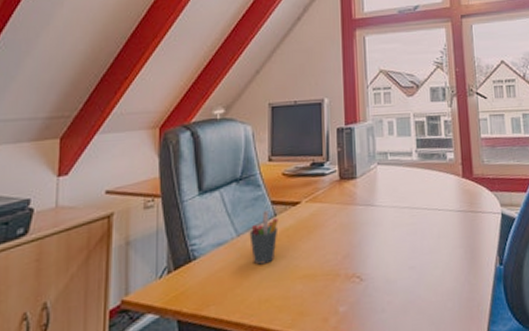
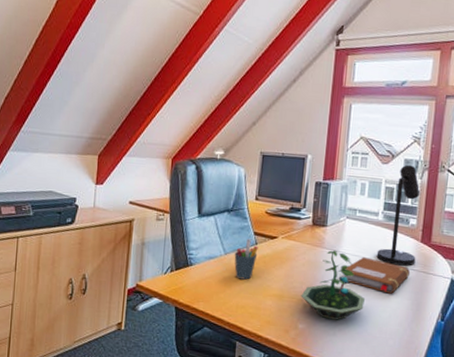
terrarium: none [337,205,413,293] -> present [301,250,366,320]
notebook: none [384,206,458,246] -> present [343,257,411,294]
desk lamp: none [417,93,461,210] -> present [376,165,420,266]

